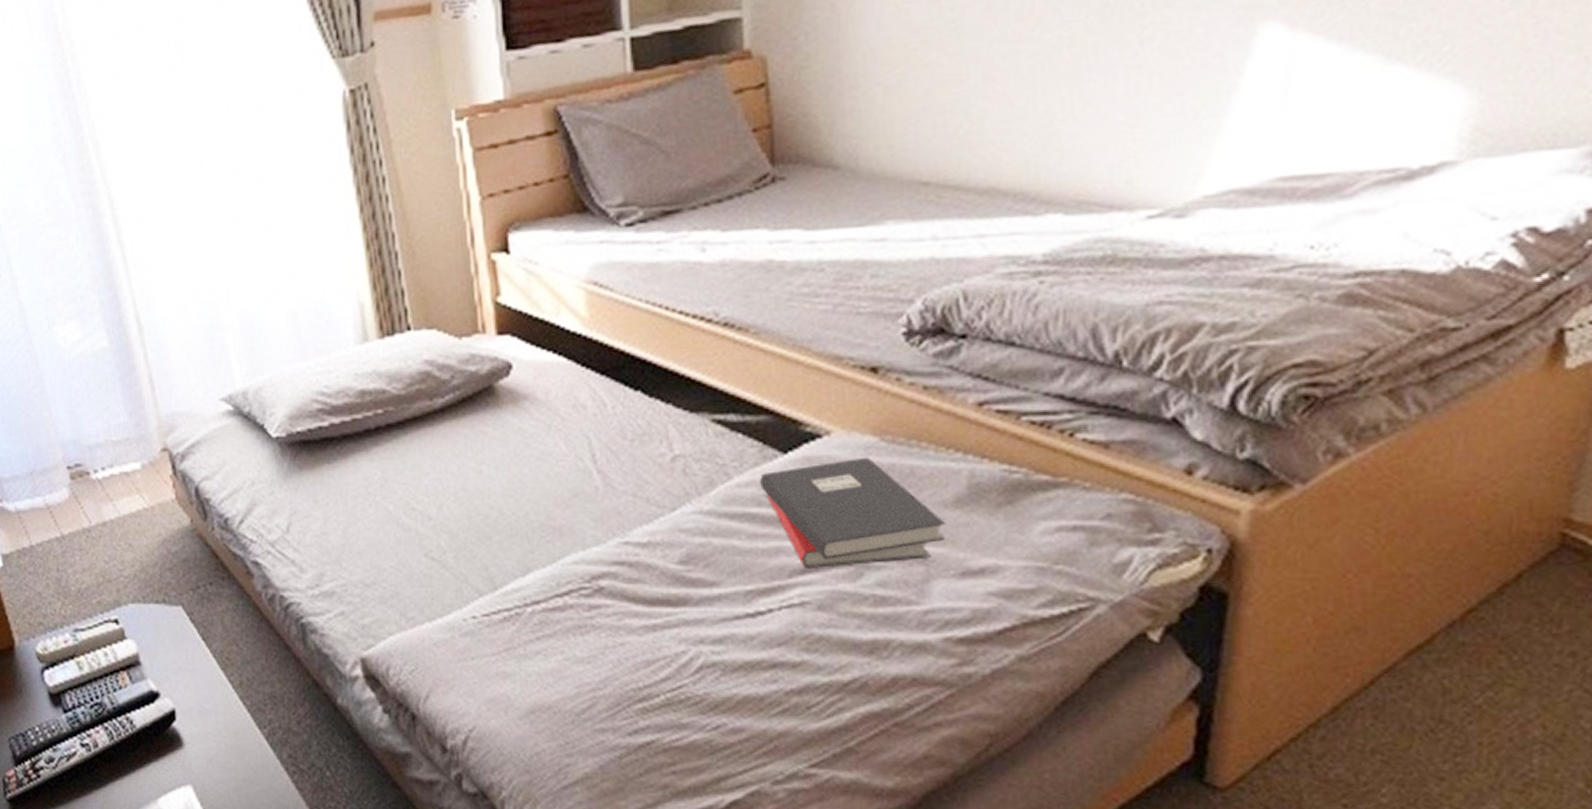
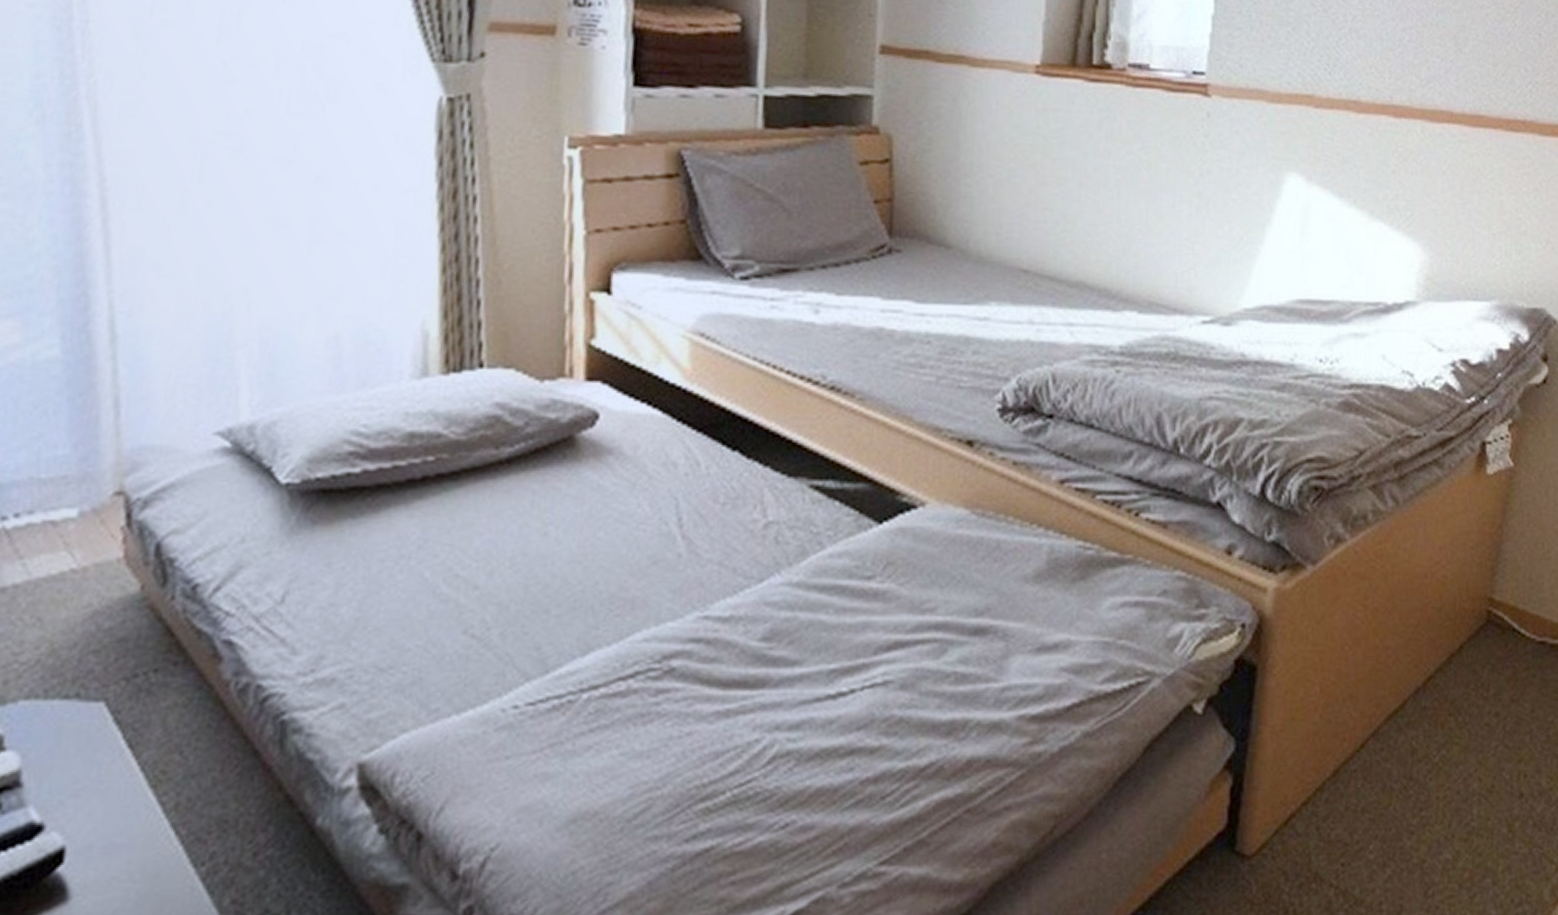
hardback book: present [760,457,947,568] -> none [853,529,1027,645]

